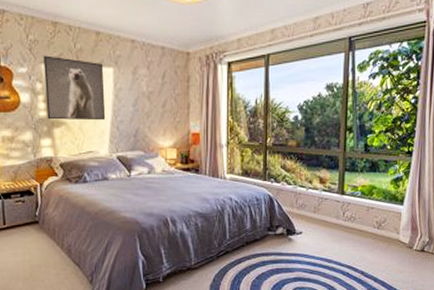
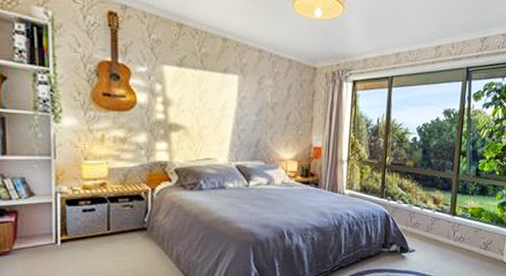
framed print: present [43,55,106,121] -> none [165,56,228,128]

